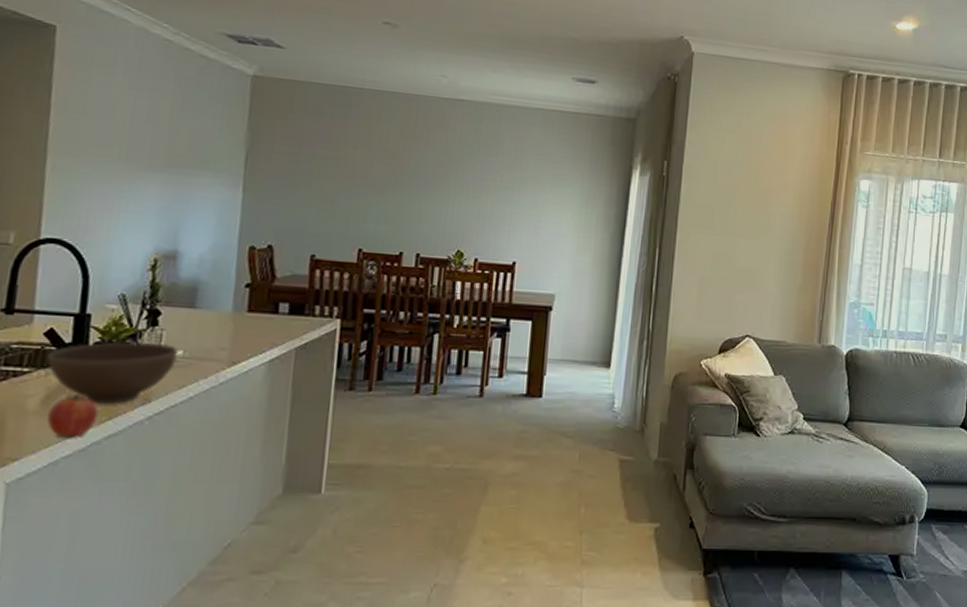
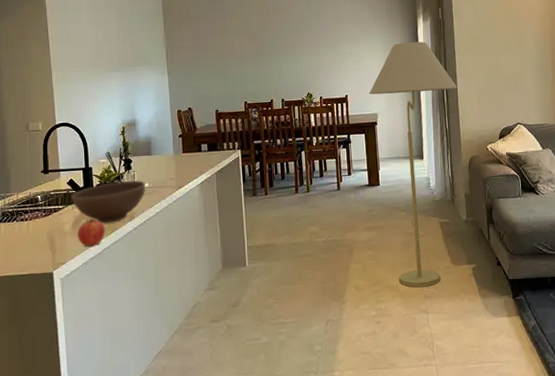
floor lamp: none [547,199,673,549] -> present [369,41,457,288]

